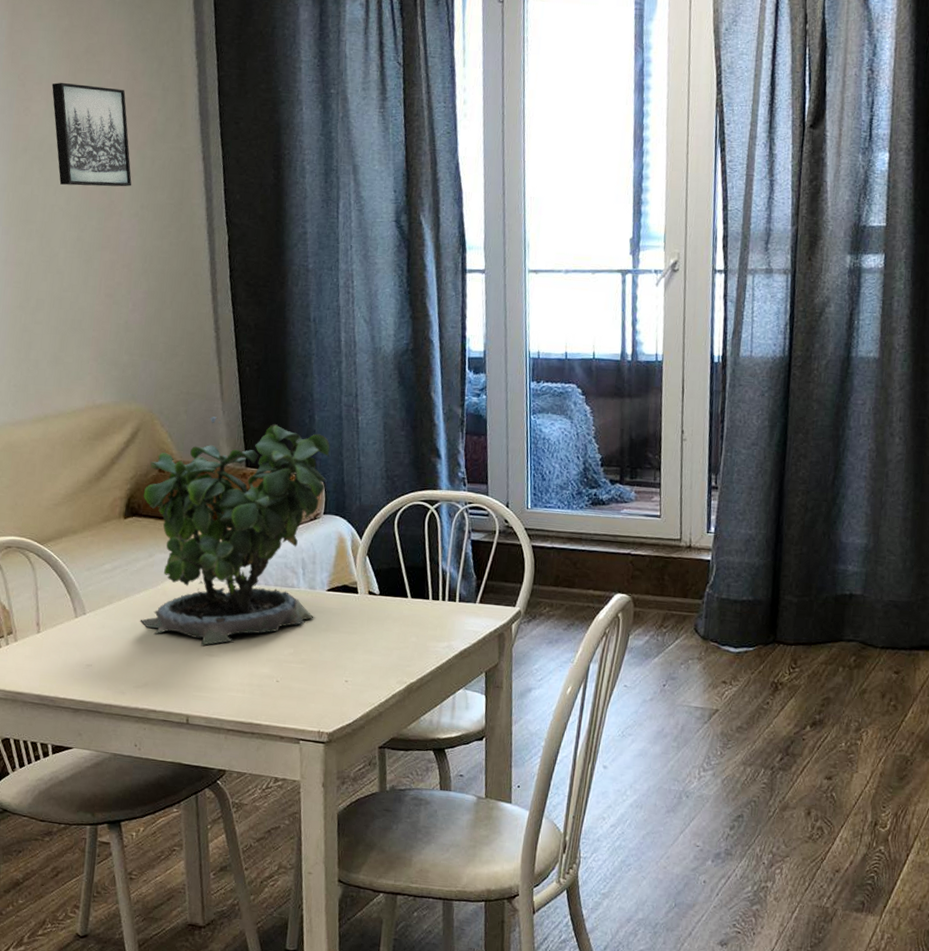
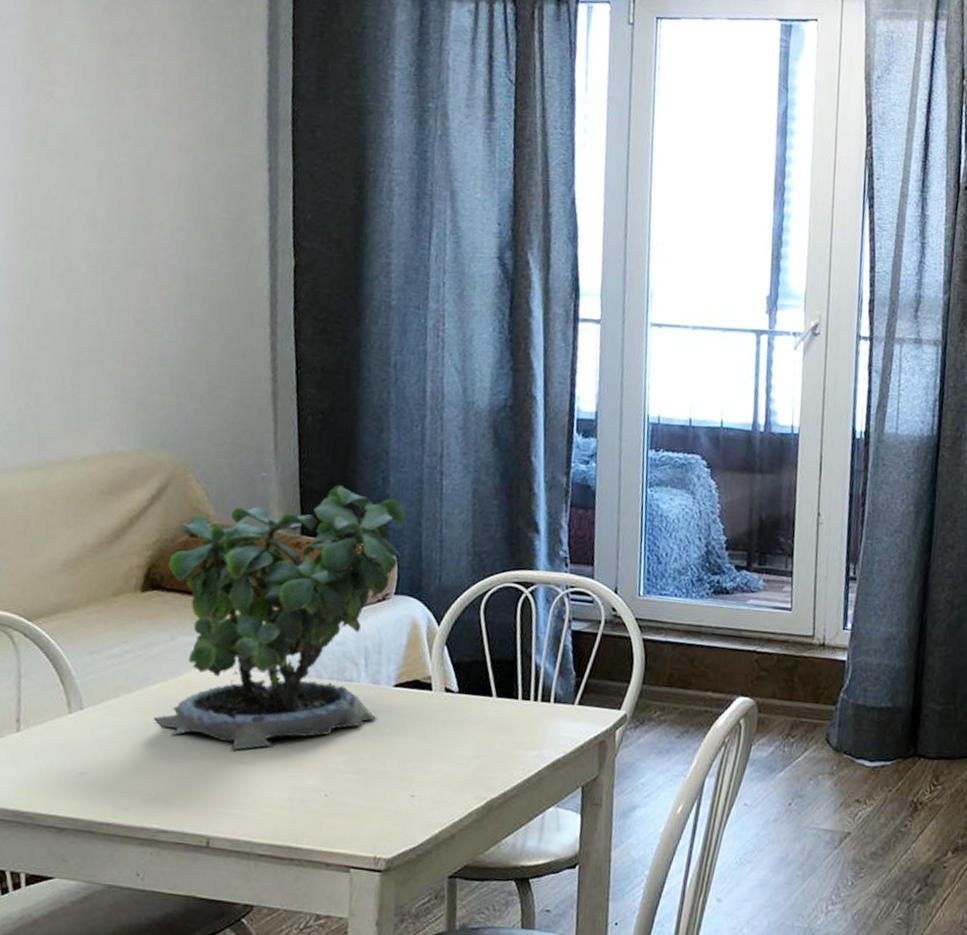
wall art: present [51,82,132,187] -> none [83,66,178,195]

